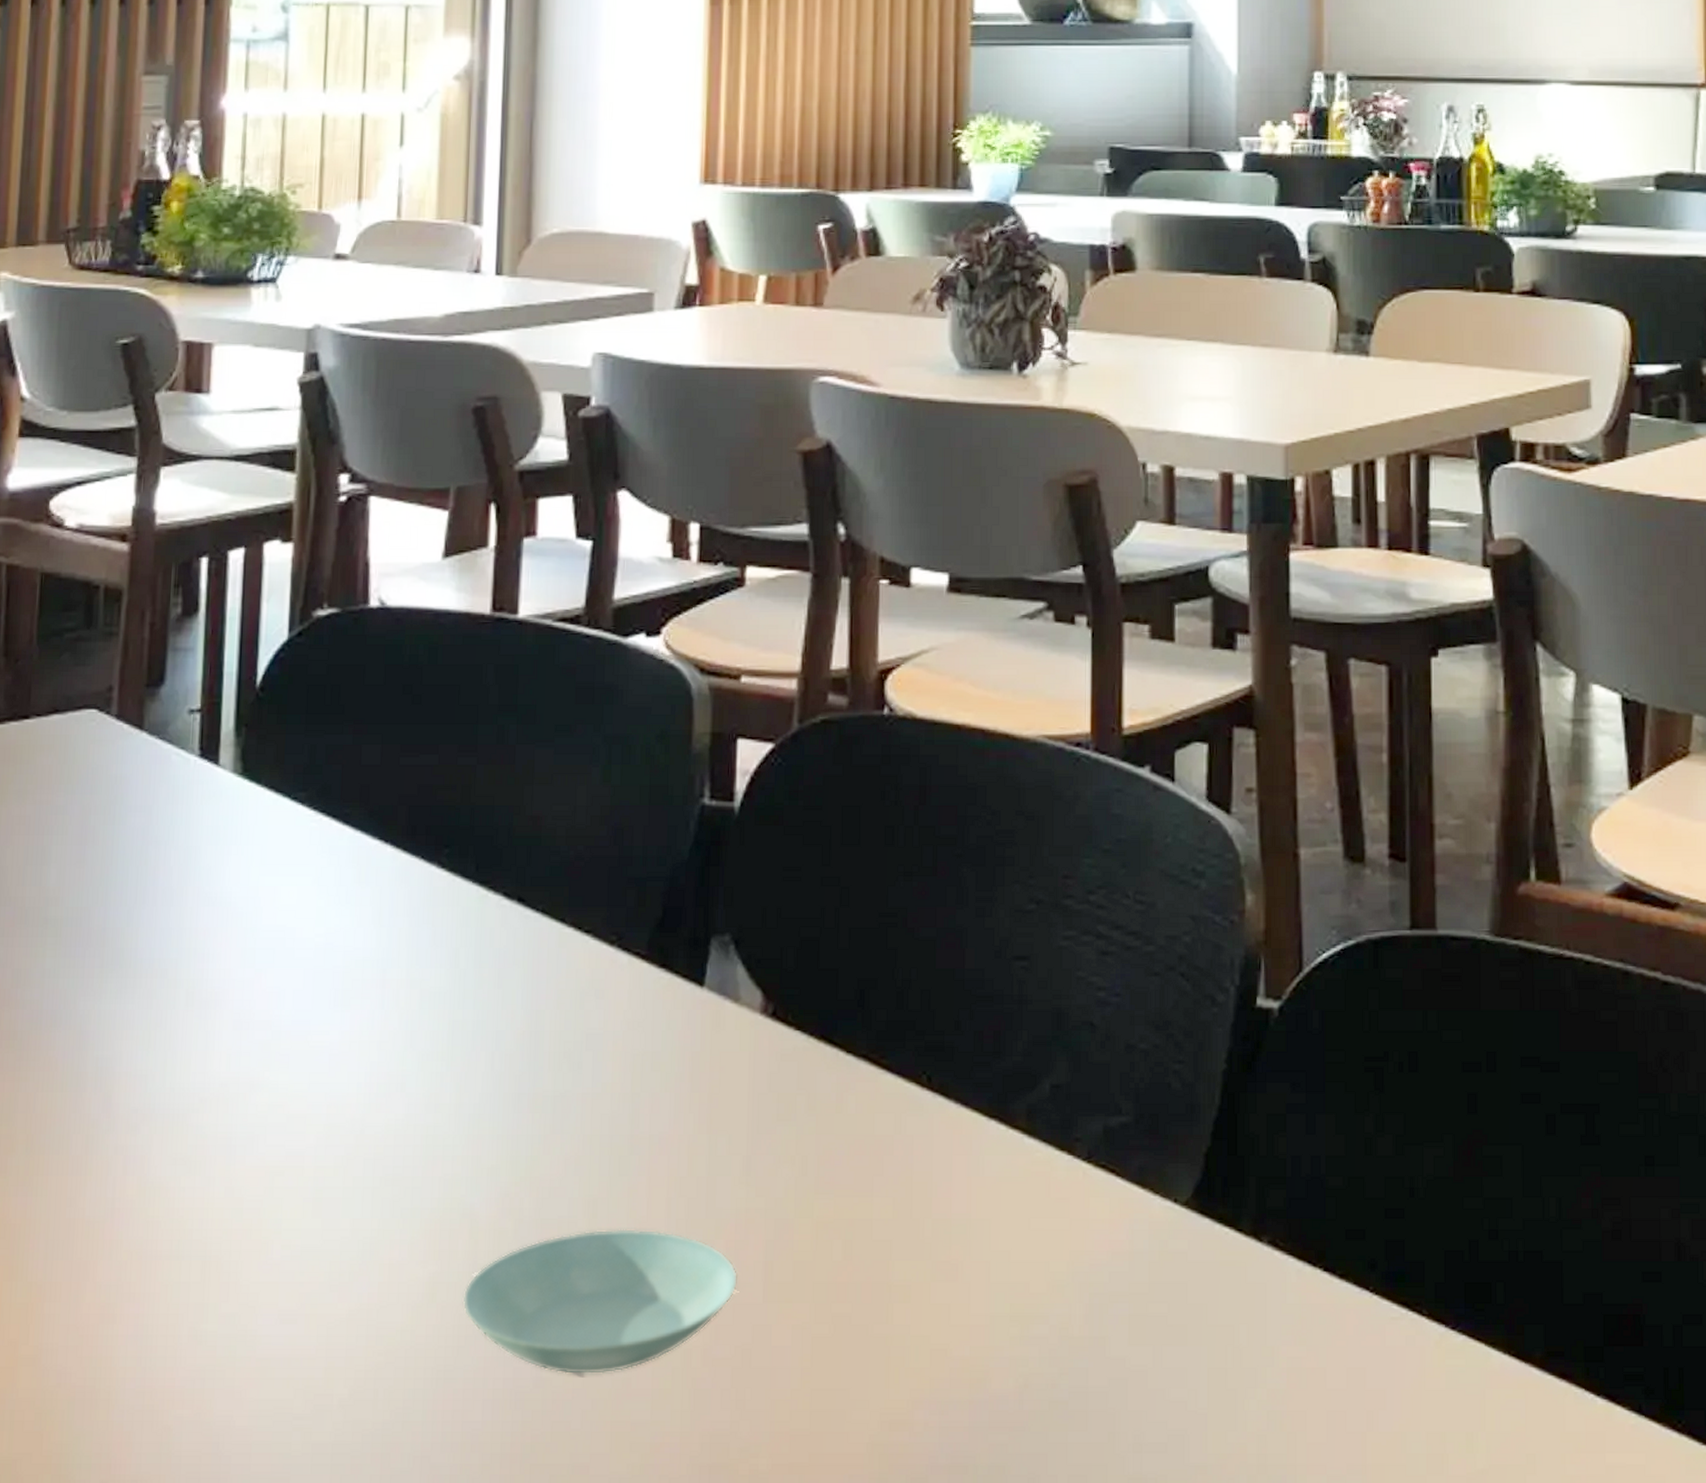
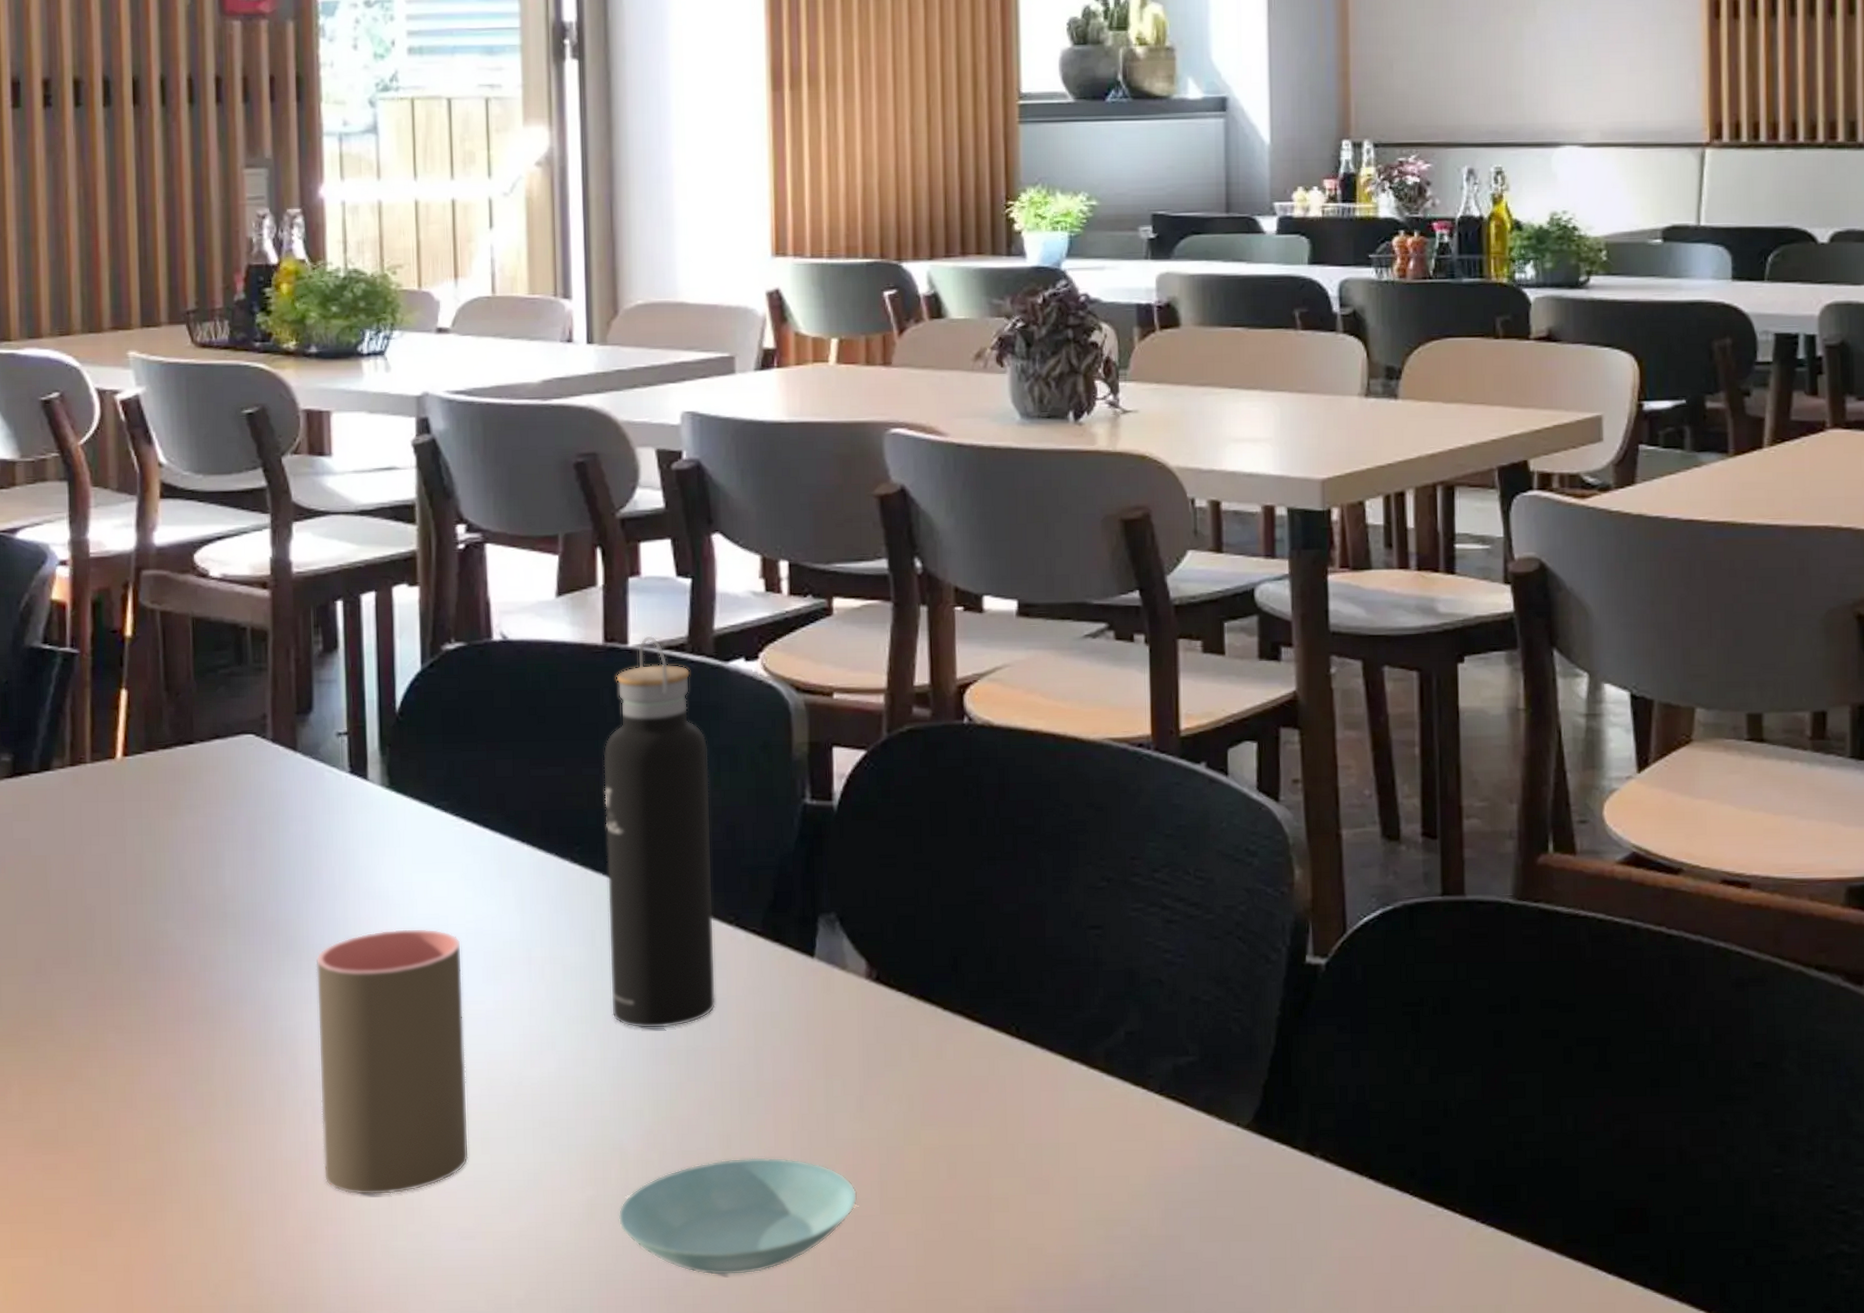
cup: none [130,941,309,1266] -> present [315,928,469,1195]
water bottle: none [472,605,599,1069] -> present [603,635,716,1029]

